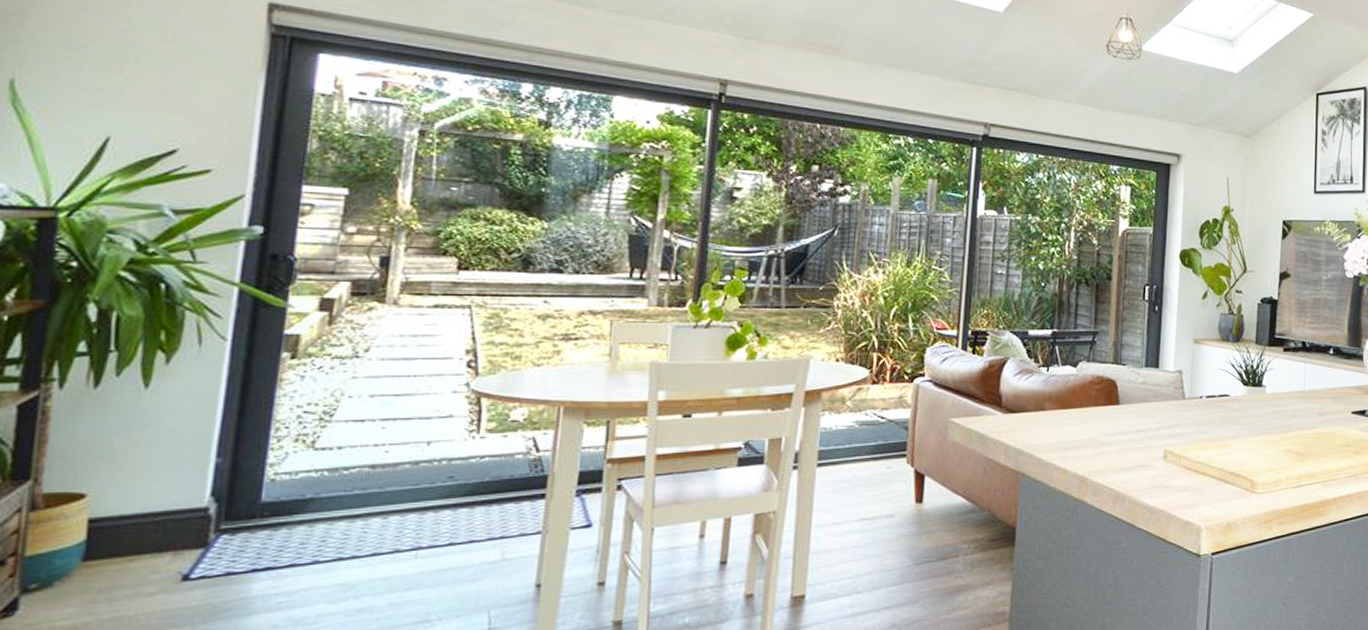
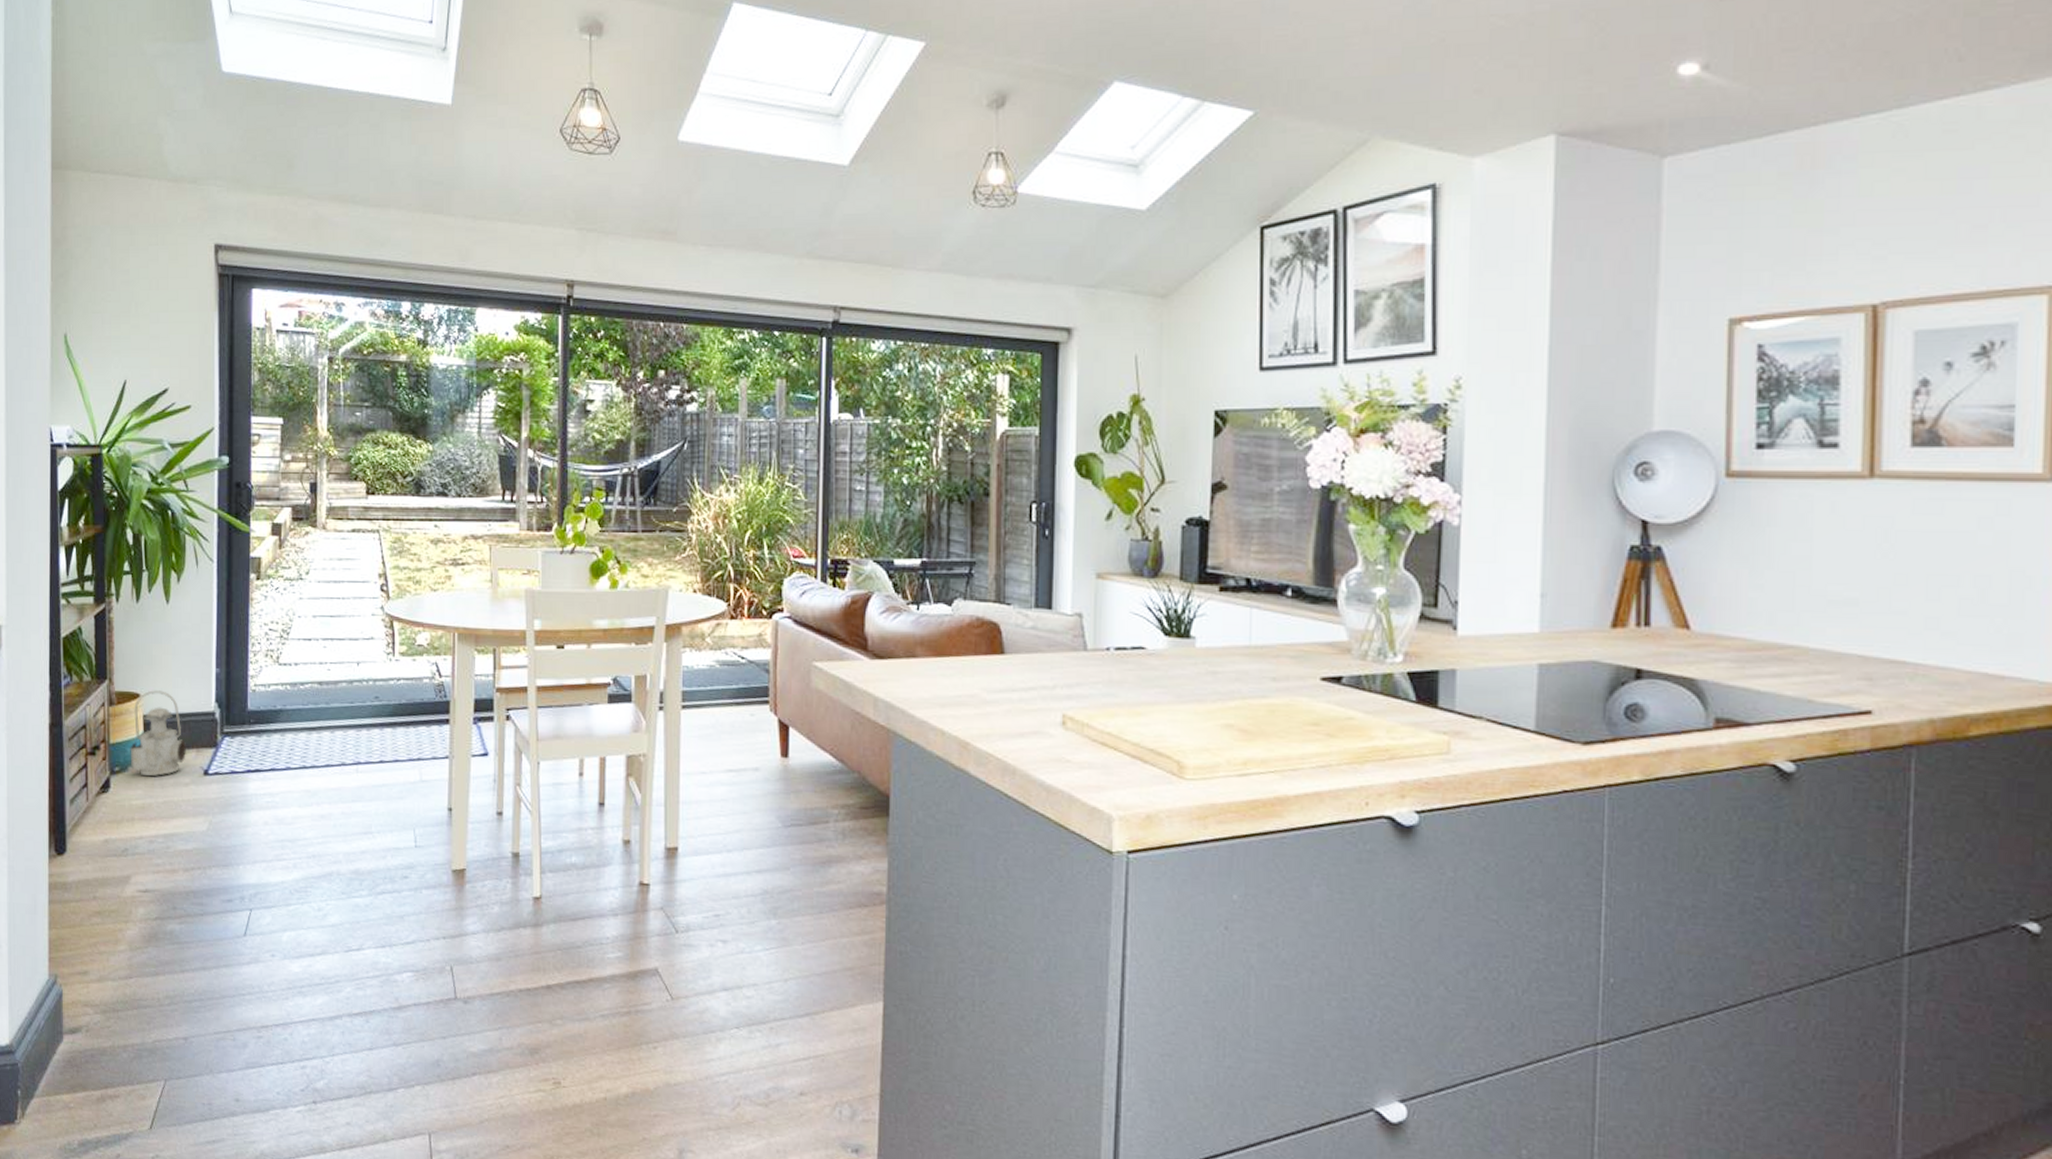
lantern: none [58,488,157,591] -> present [130,690,186,777]

